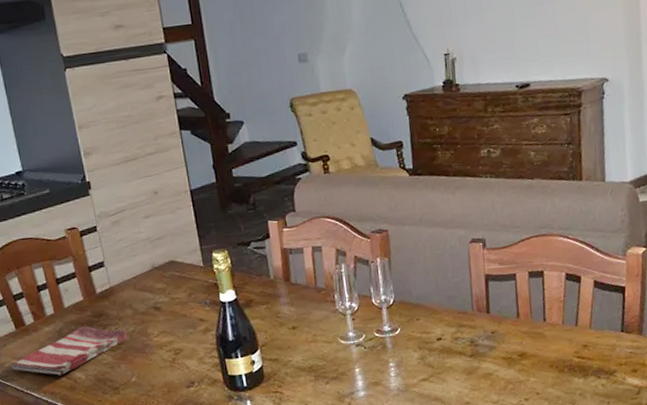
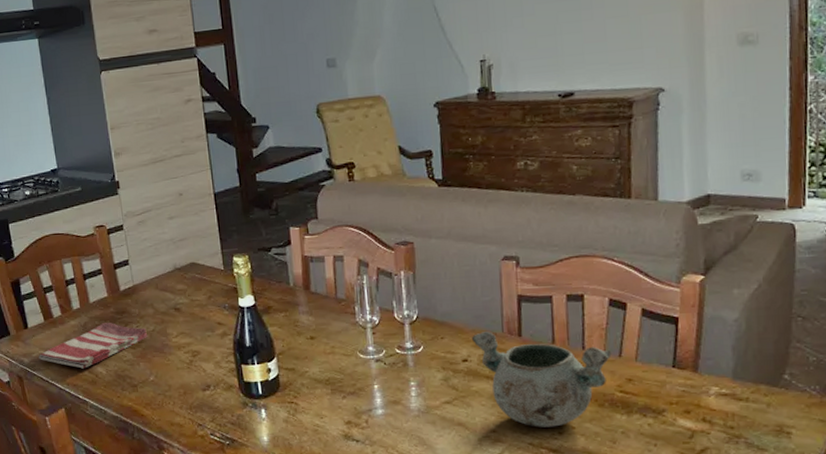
decorative bowl: none [444,310,569,396] -> present [471,331,612,427]

